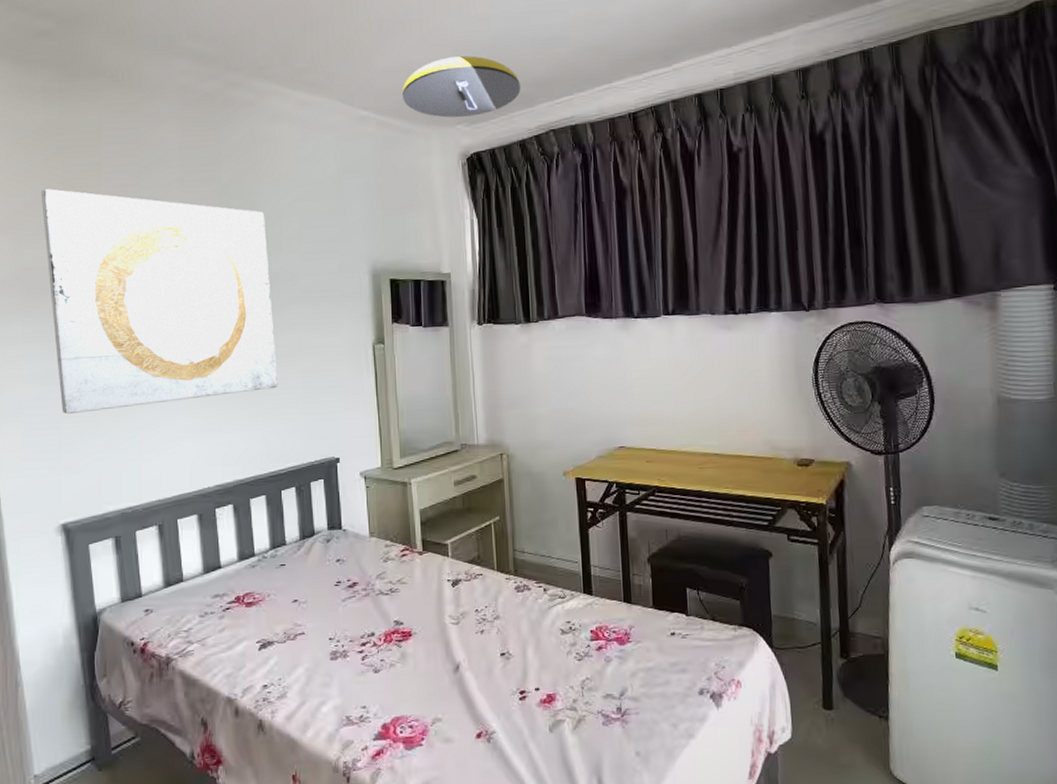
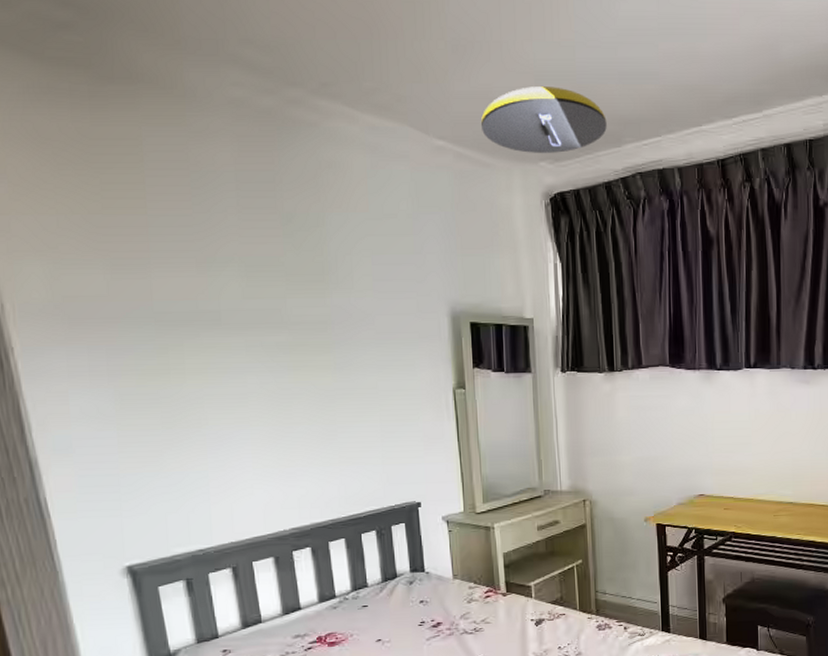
wall art: present [40,188,278,415] -> none [76,208,355,455]

